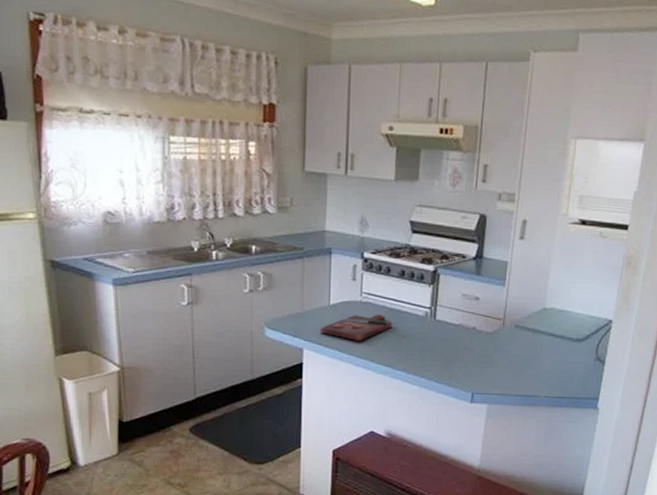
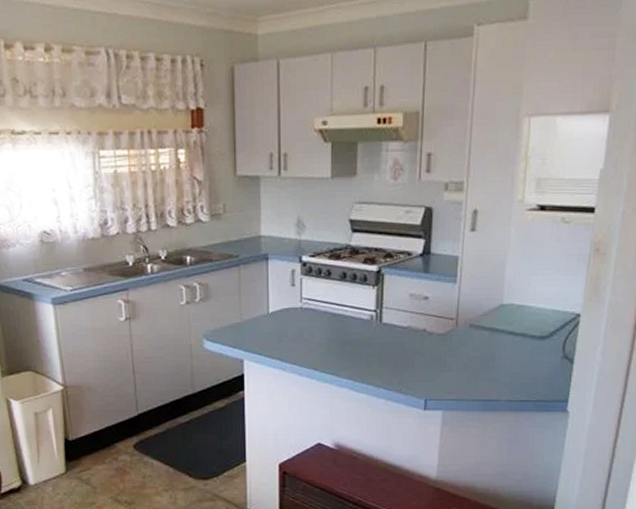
cutting board: present [320,314,392,341] -> none [260,320,335,349]

